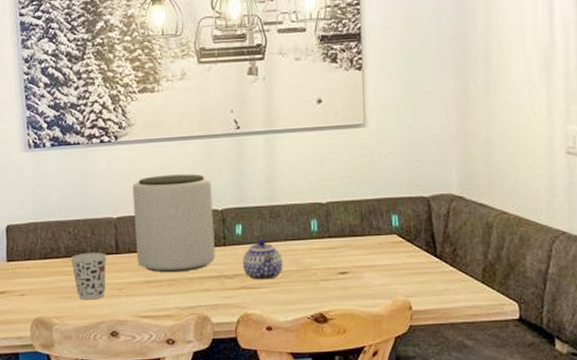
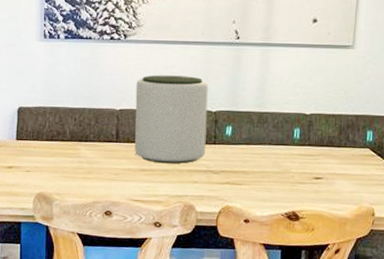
cup: present [70,252,107,300] -> none [74,139,108,181]
teapot: present [242,238,283,280] -> none [228,140,266,178]

